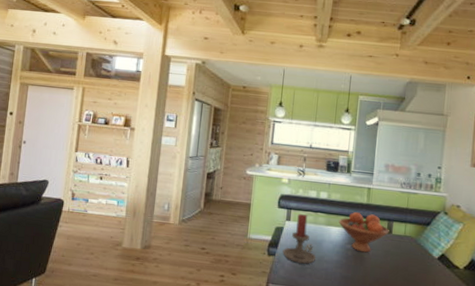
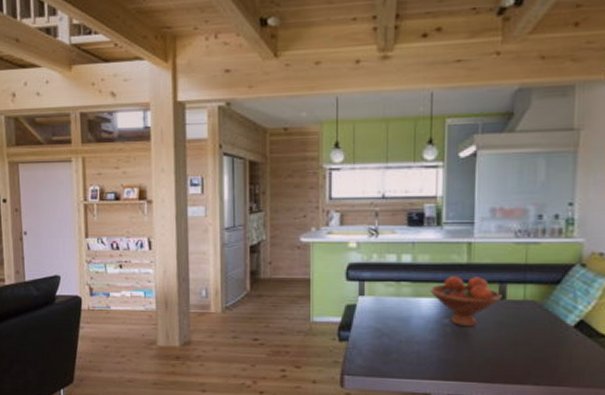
candle holder: present [282,213,316,264] -> none [358,284,402,348]

